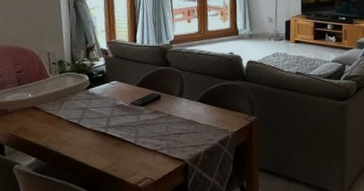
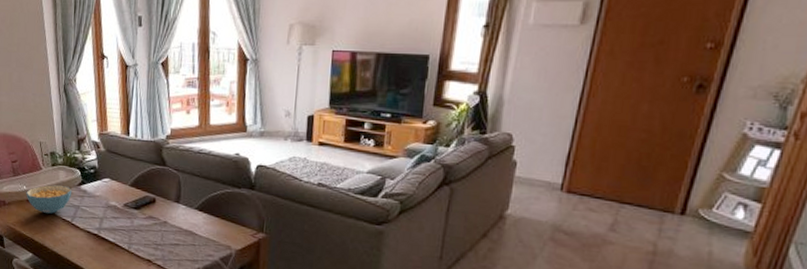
cereal bowl: none [31,91,79,119] -> present [26,185,71,214]

